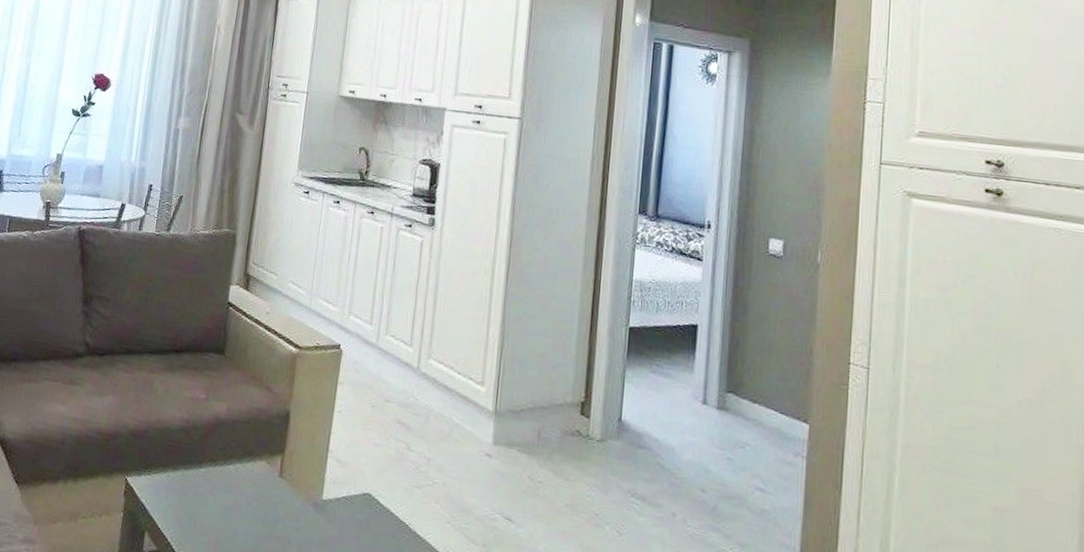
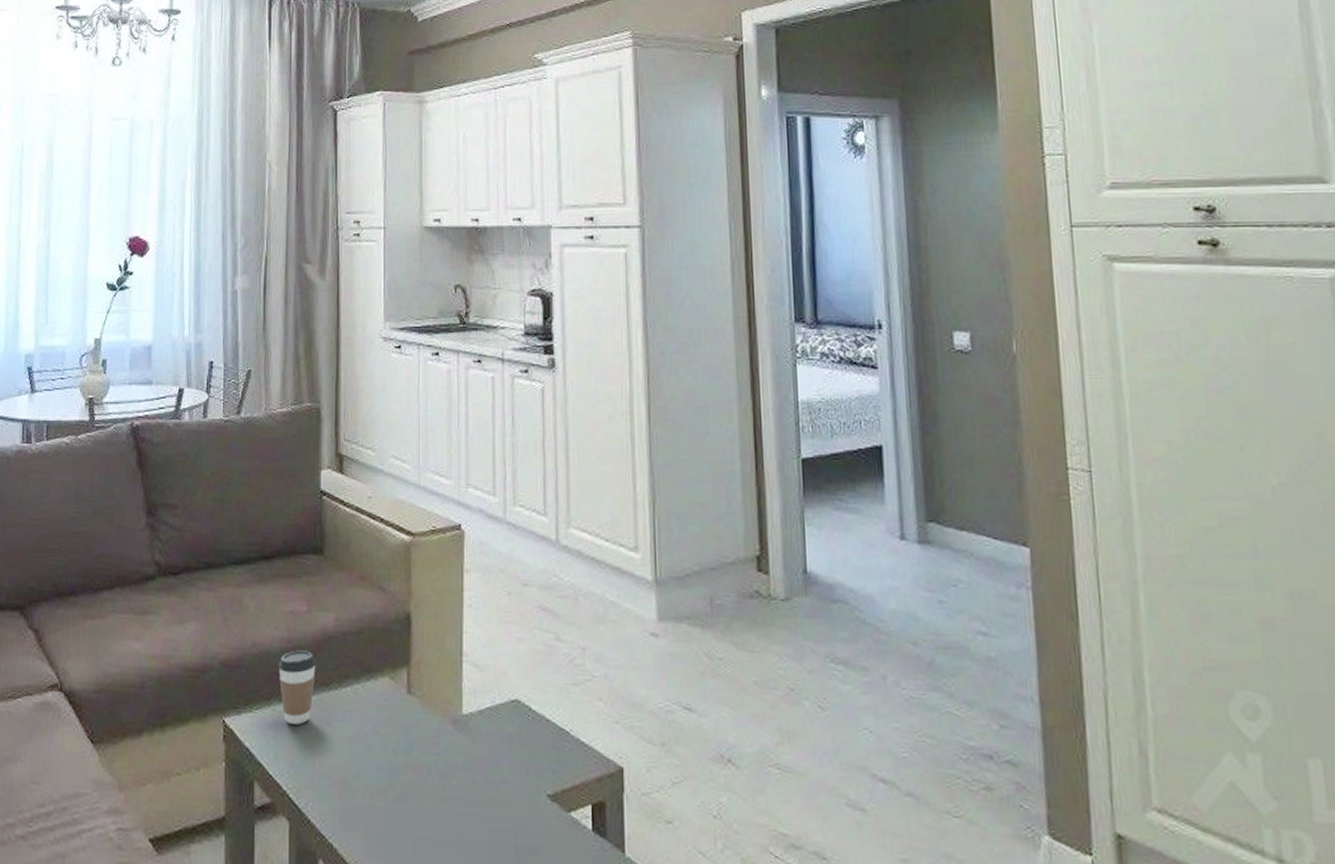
coffee cup: none [175,429,208,490] -> present [278,650,316,725]

